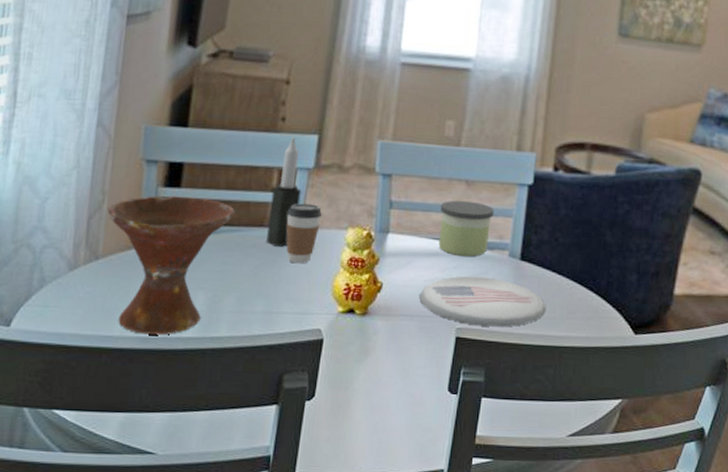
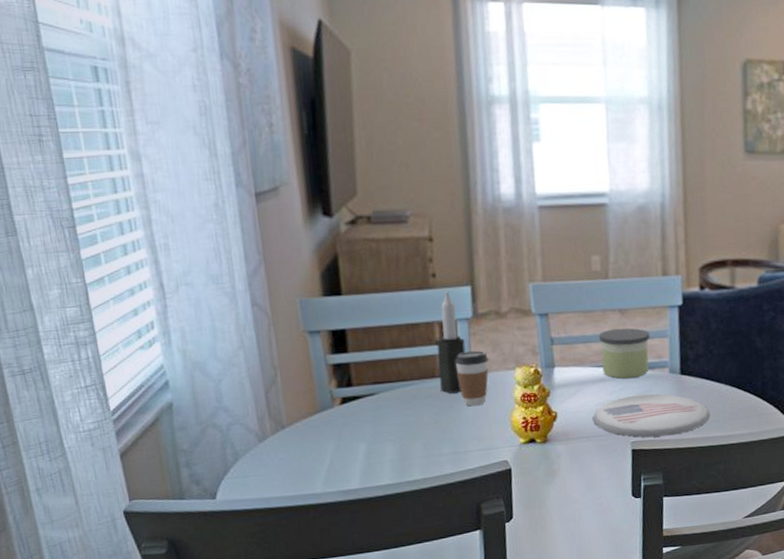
bowl: present [107,196,235,335] -> none [282,359,405,488]

